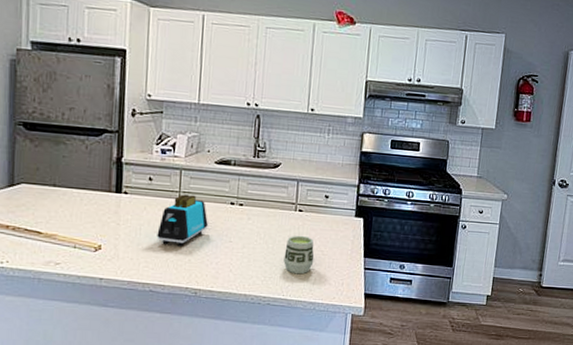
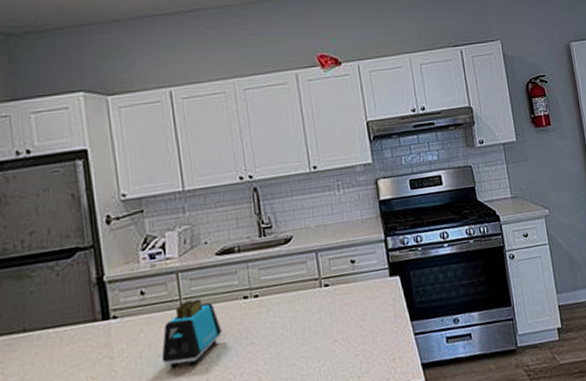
cup: present [283,235,314,274] -> none [318,313,355,363]

